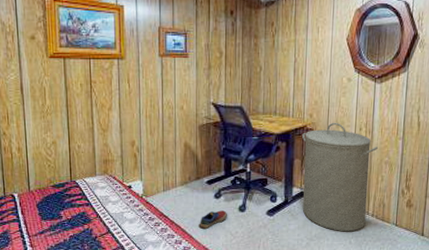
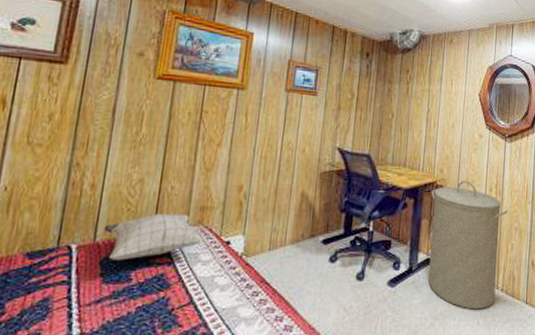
pillow: none [34,167,110,204] -> present [104,214,204,260]
shoe: present [200,210,228,230] -> none [308,278,343,303]

